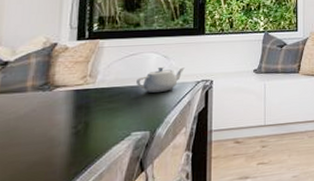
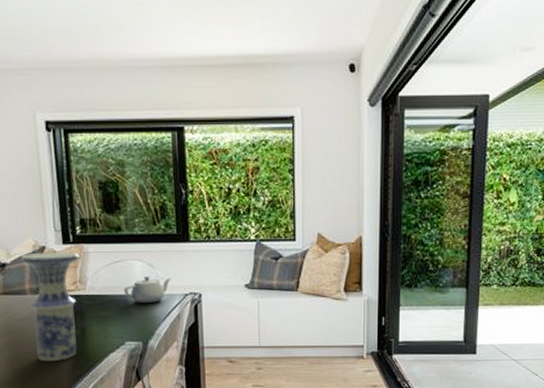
vase: none [26,47,94,162] -> present [20,252,80,362]

